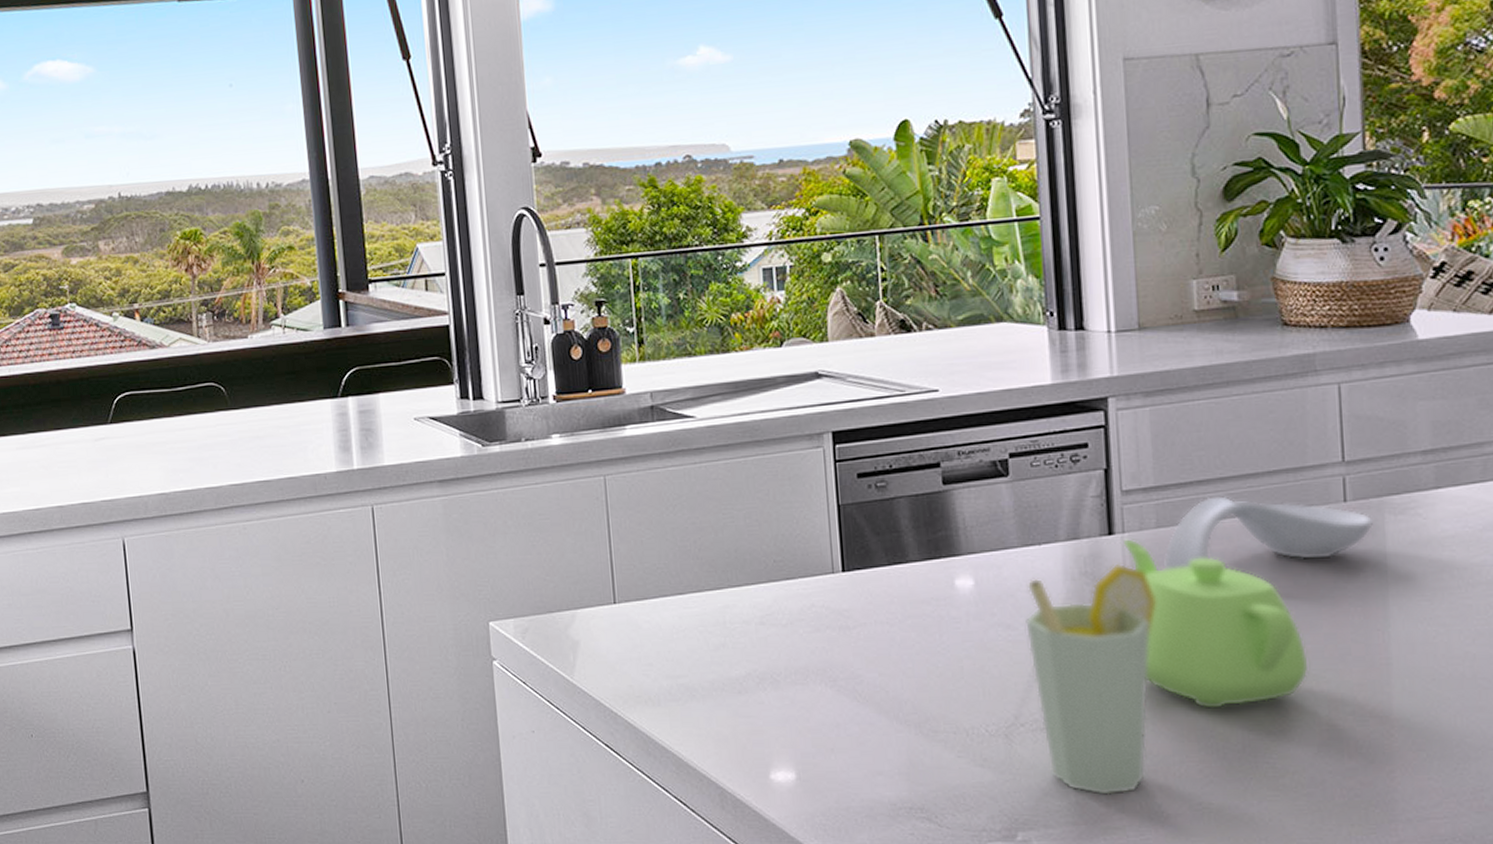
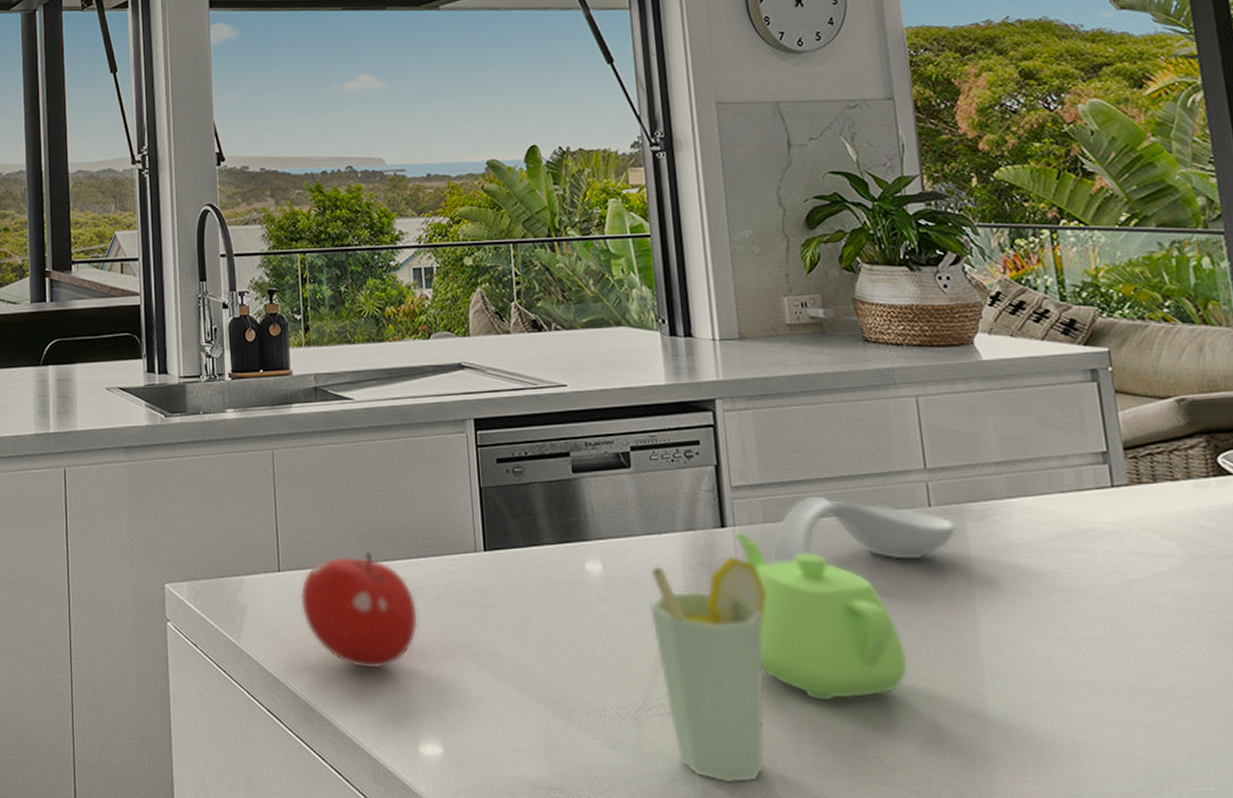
fruit: none [638,578,770,700] -> present [300,551,419,670]

